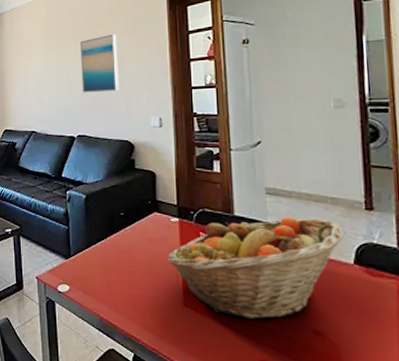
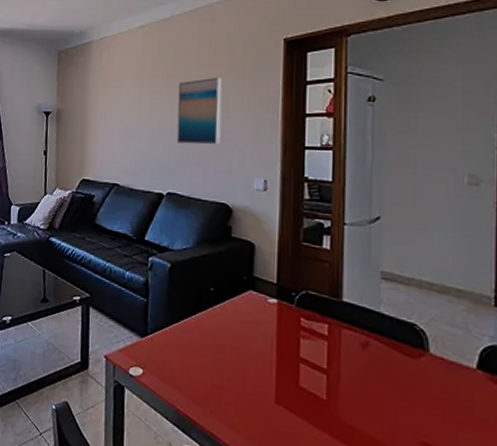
fruit basket: present [168,216,344,320] -> none [261,306,467,426]

